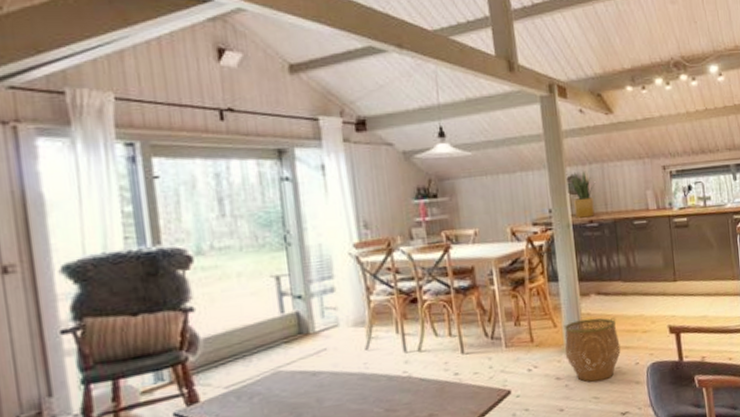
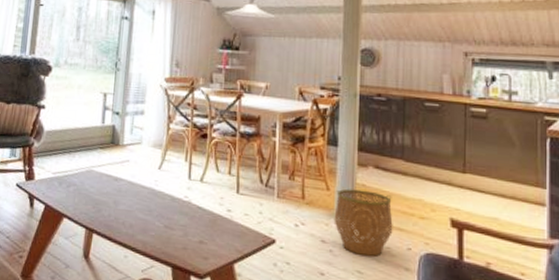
planter: present [569,171,595,219] -> none [363,46,388,91]

